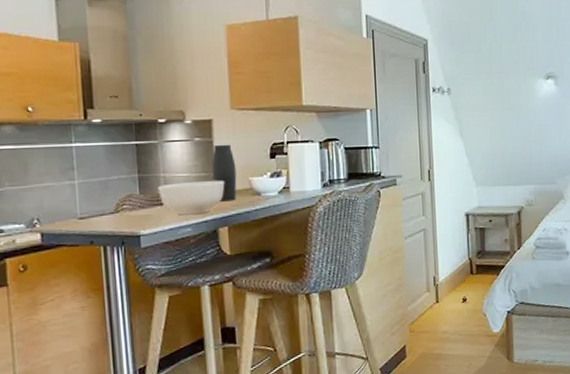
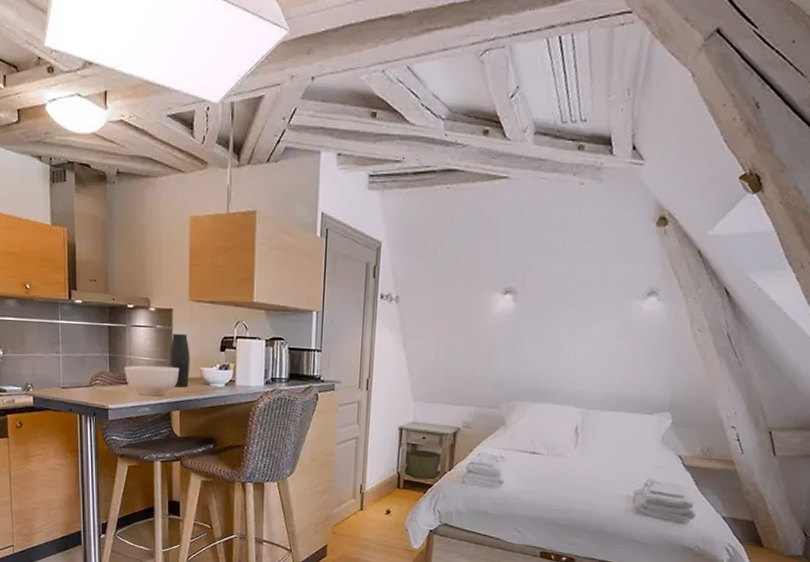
basket: none [475,232,509,262] -> present [406,450,441,480]

